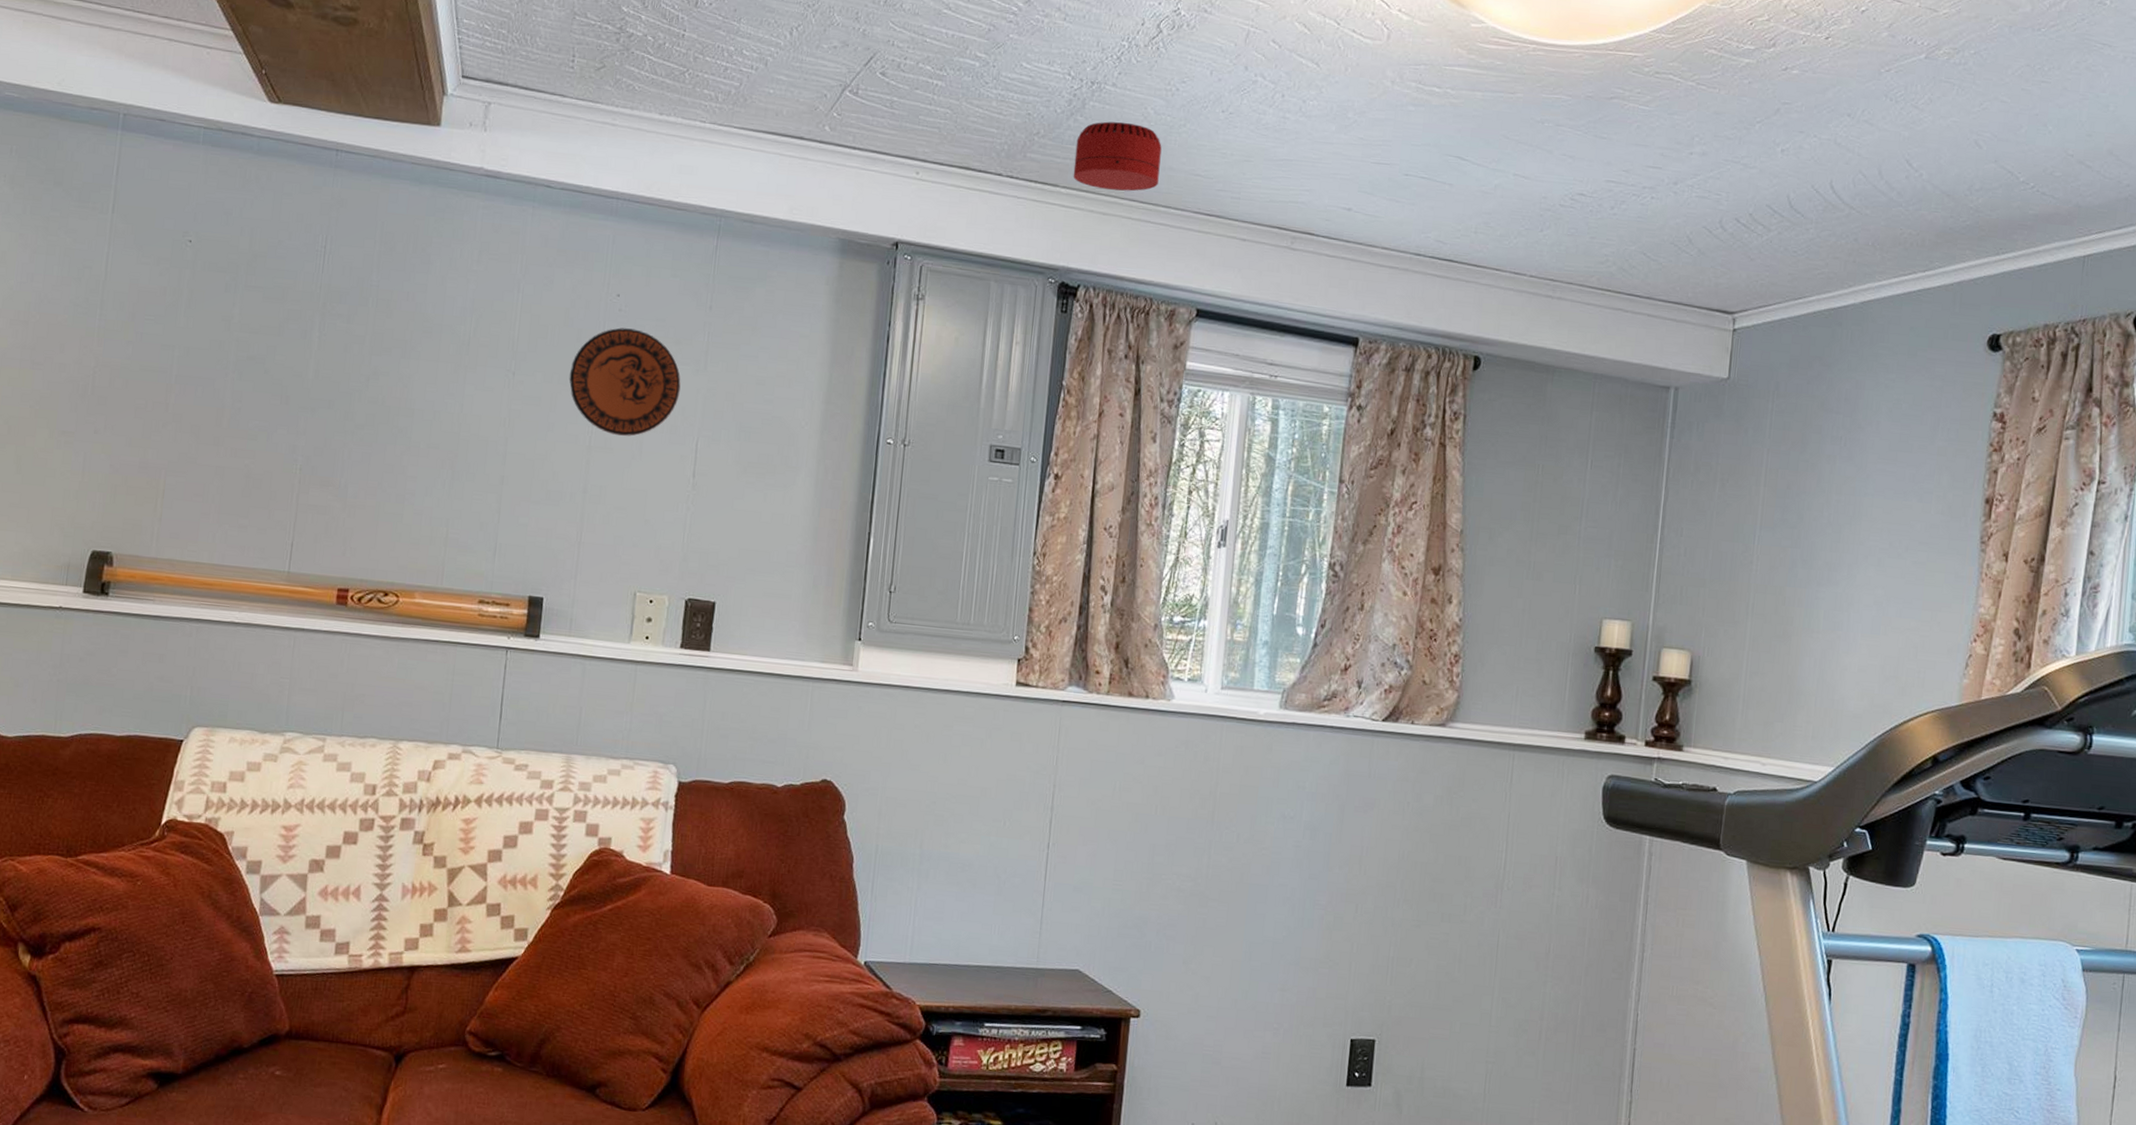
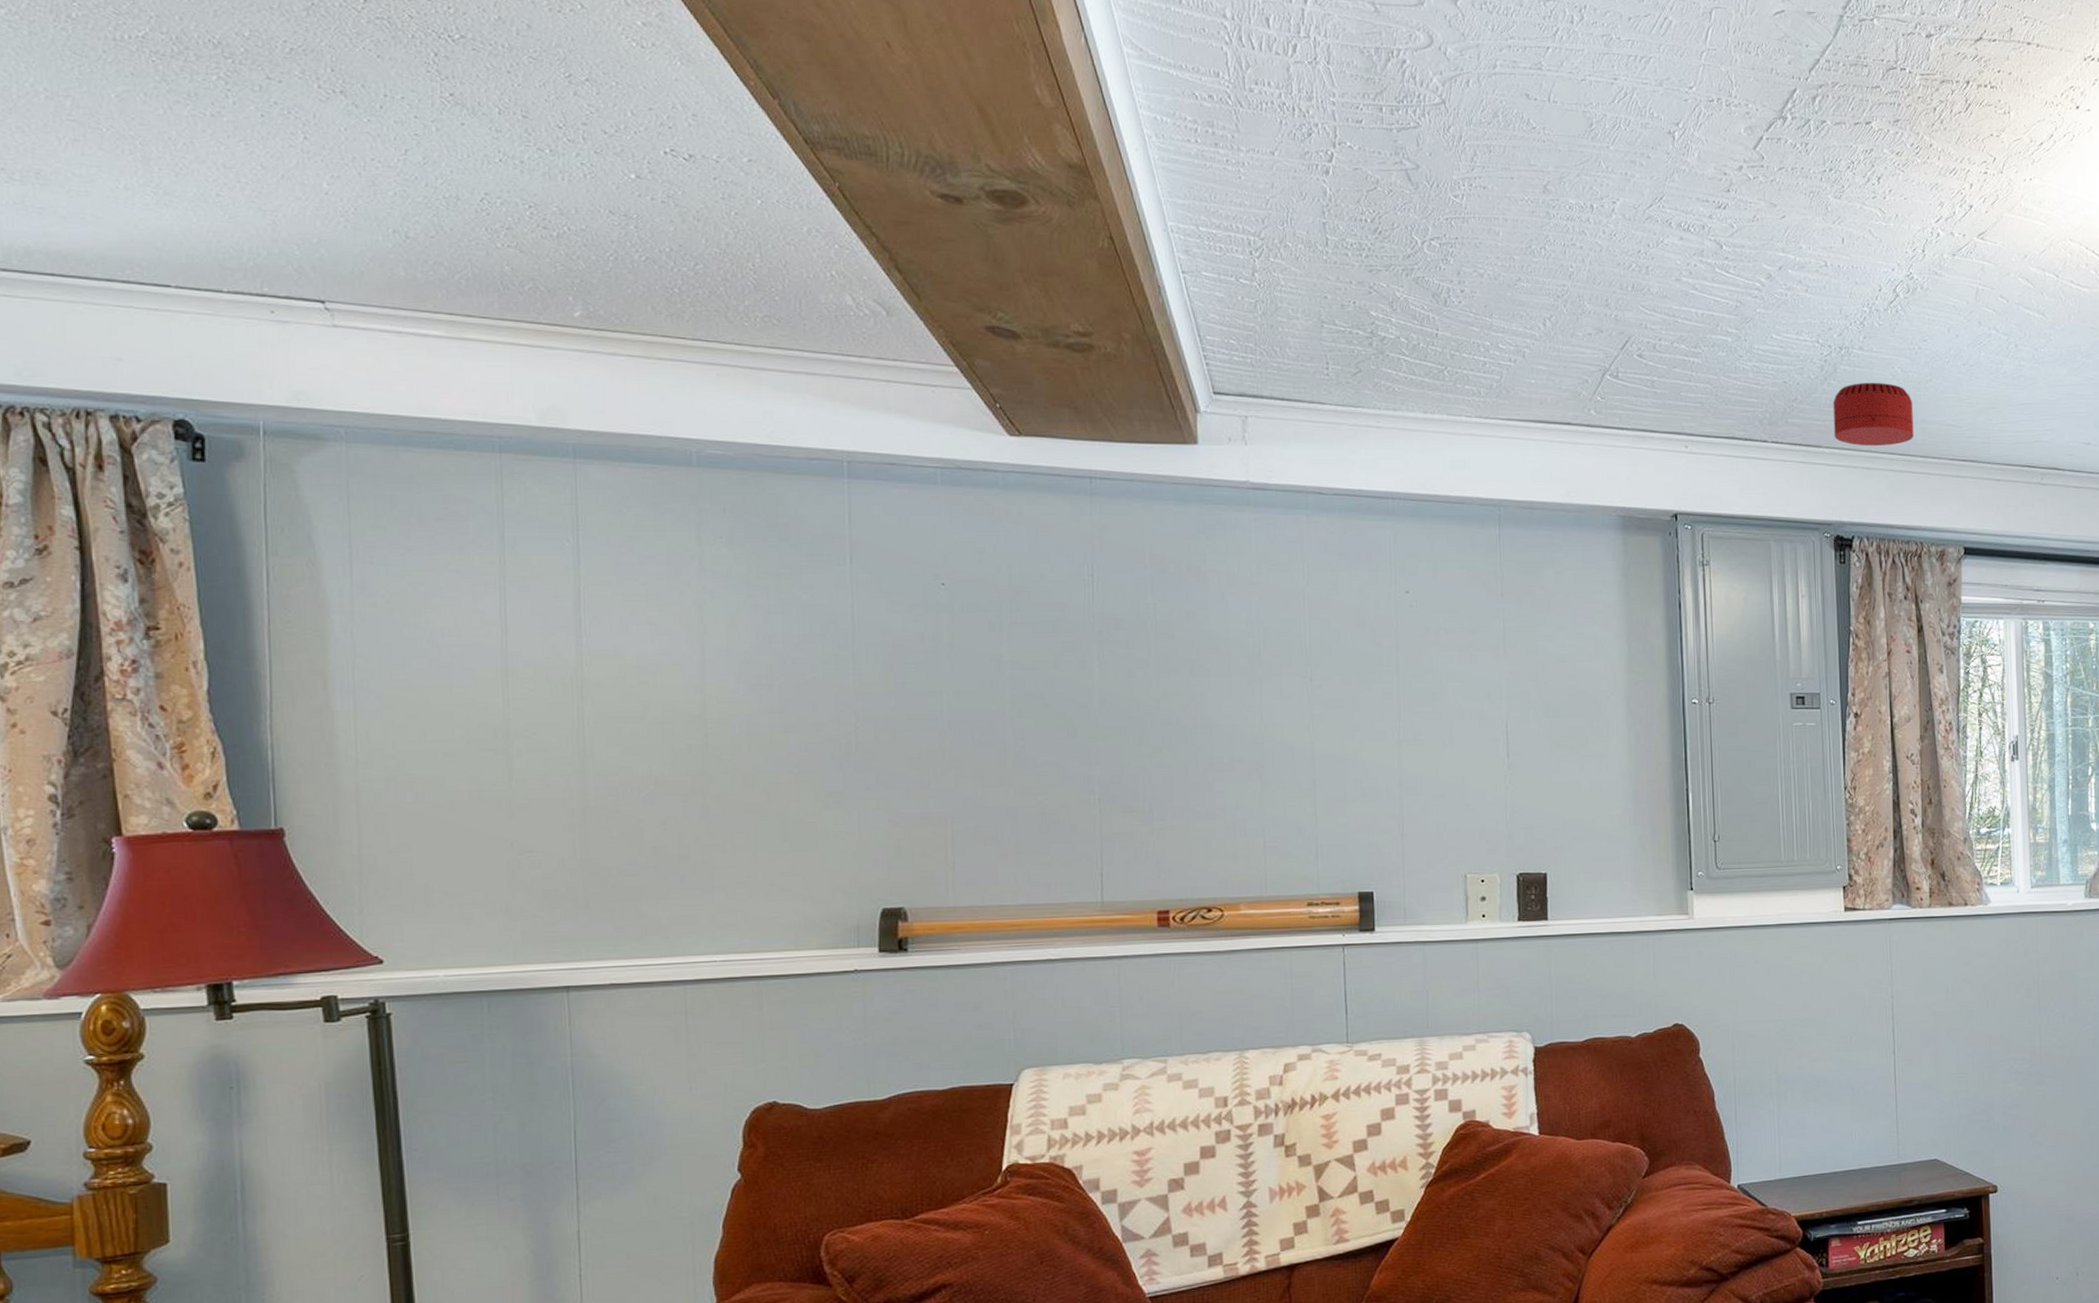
decorative plate: present [569,327,681,436] -> none [1368,623,1483,727]

